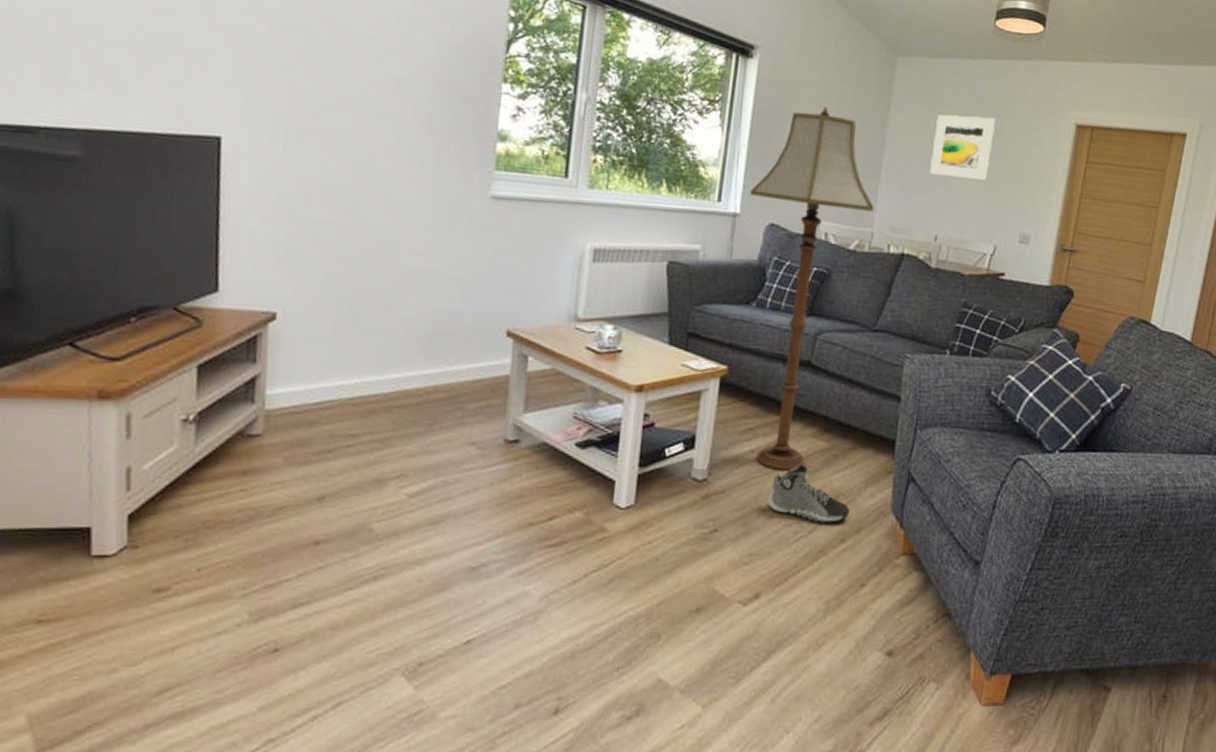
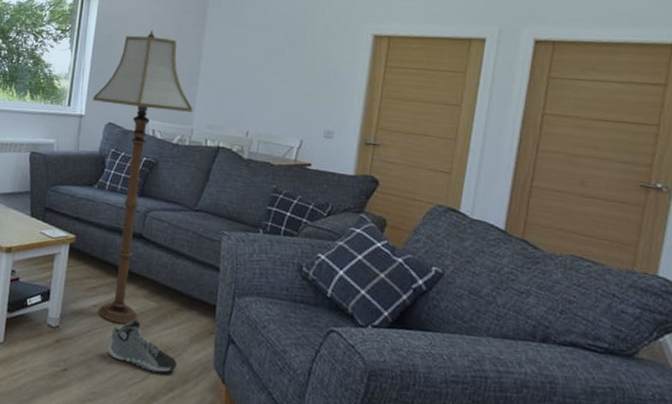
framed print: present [930,114,995,180] -> none [240,32,297,85]

